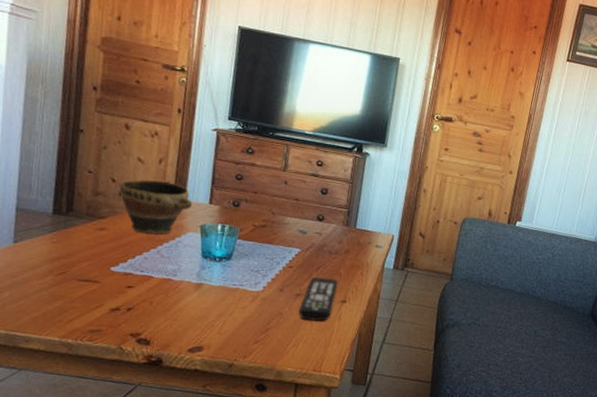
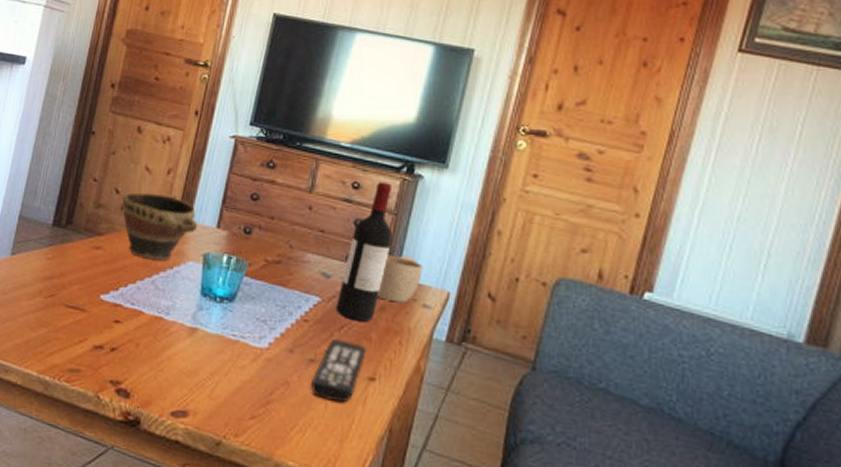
wine bottle: none [312,159,351,263] -> present [335,181,393,322]
cup: none [343,212,374,246] -> present [378,255,423,303]

